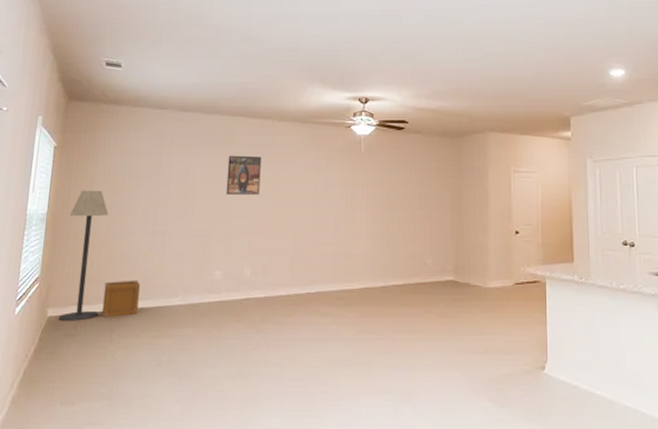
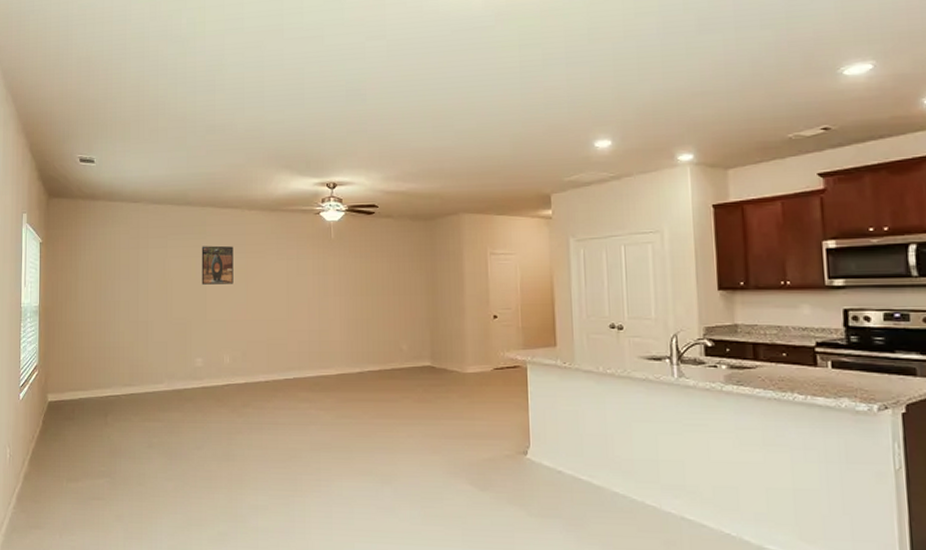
floor lamp: present [58,190,109,321] -> none [58,283,94,406]
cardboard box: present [102,280,140,317] -> none [96,367,128,402]

